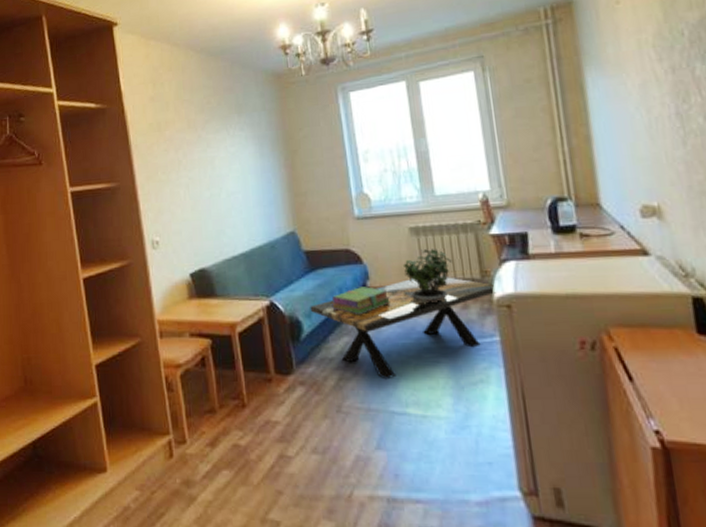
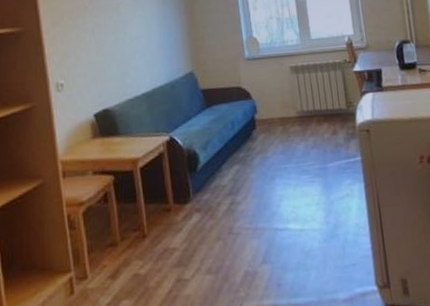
coffee table: present [310,276,496,380] -> none [205,107,358,201]
stack of books: present [332,287,390,315] -> none [225,119,275,145]
potted plant: present [402,249,453,304] -> none [285,84,325,133]

